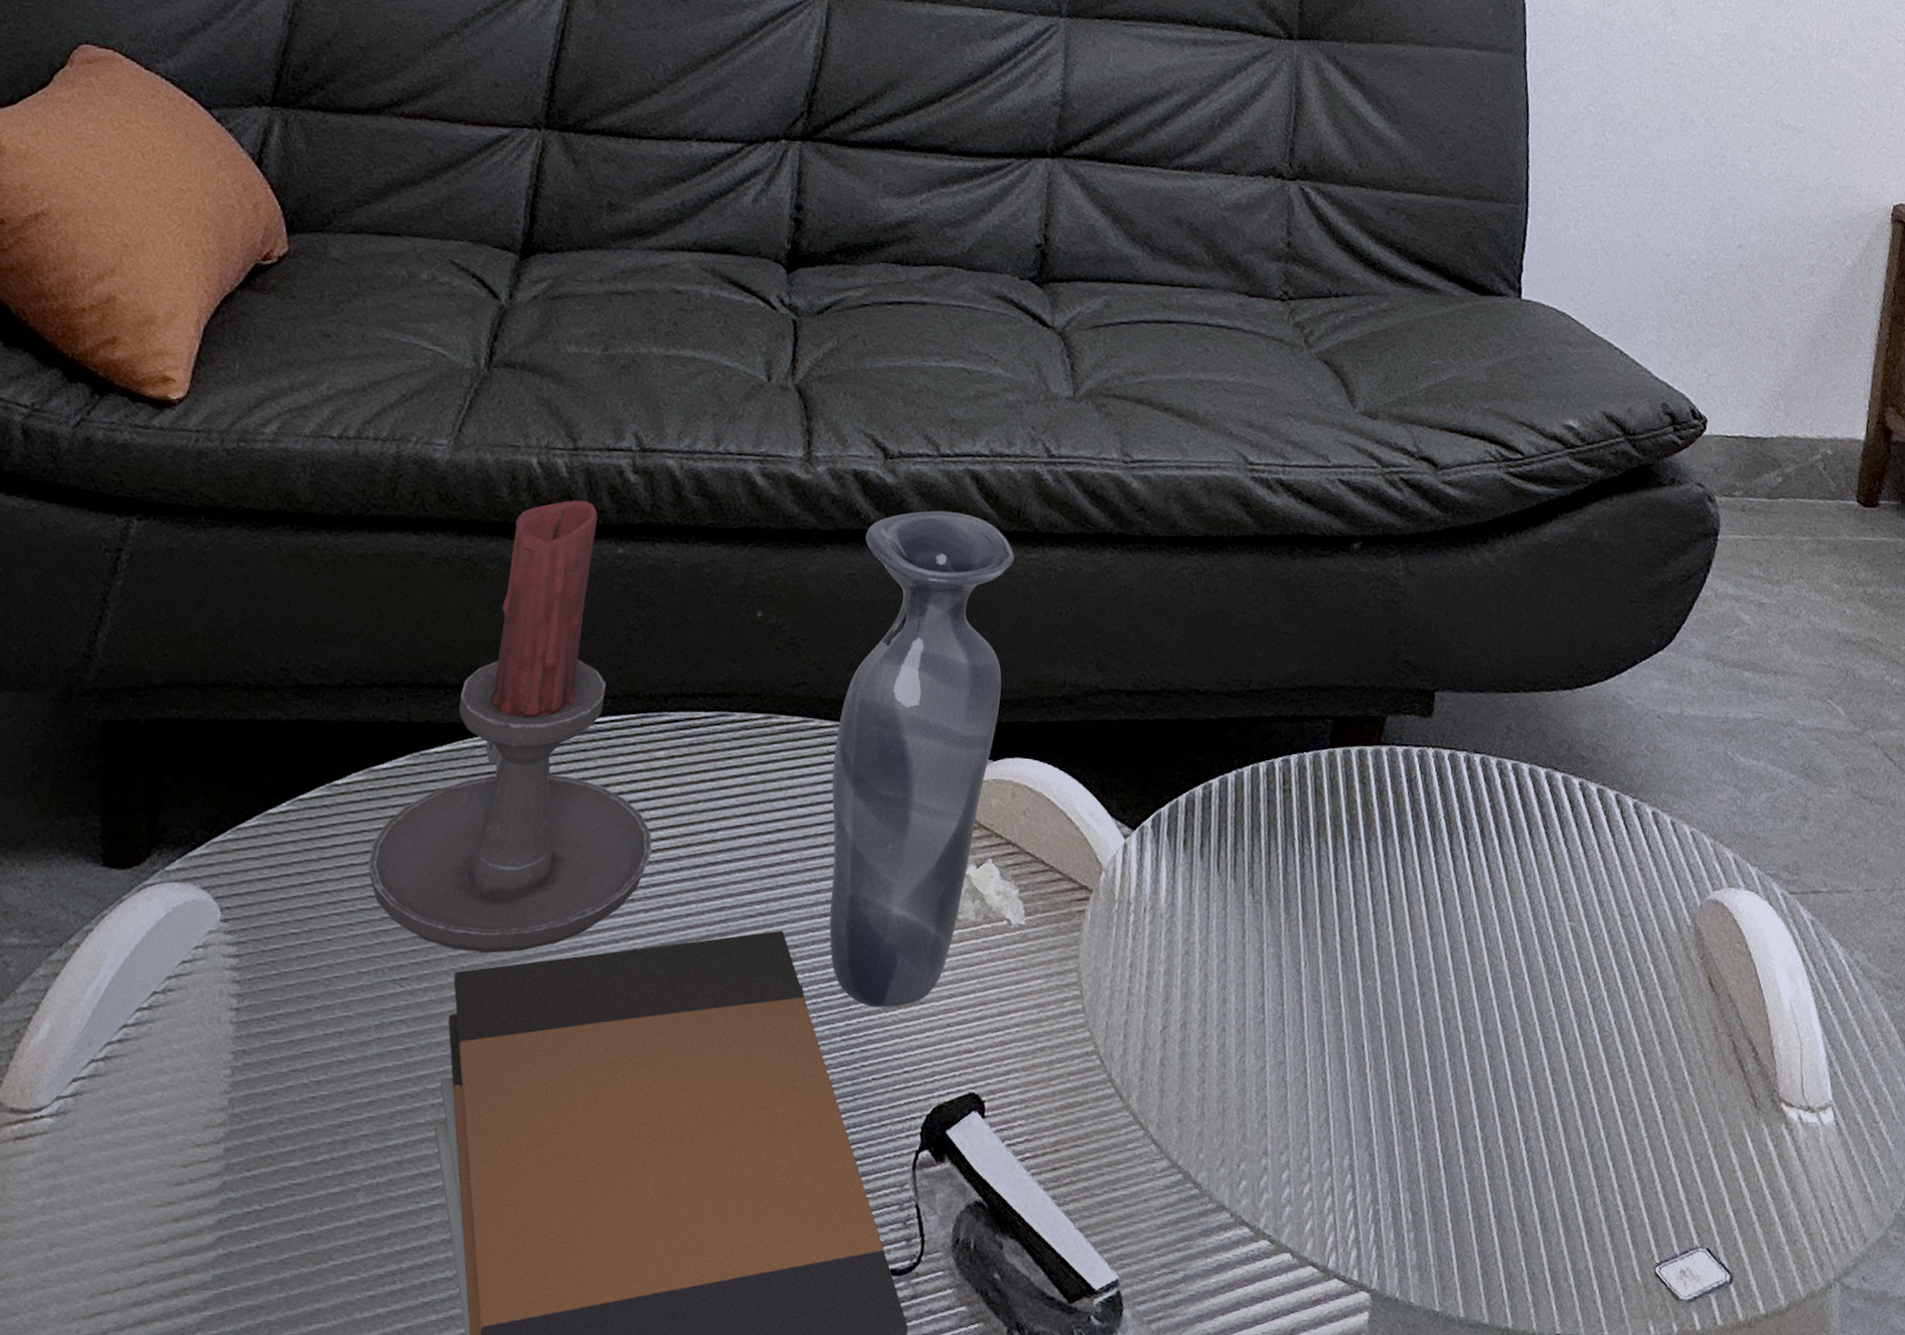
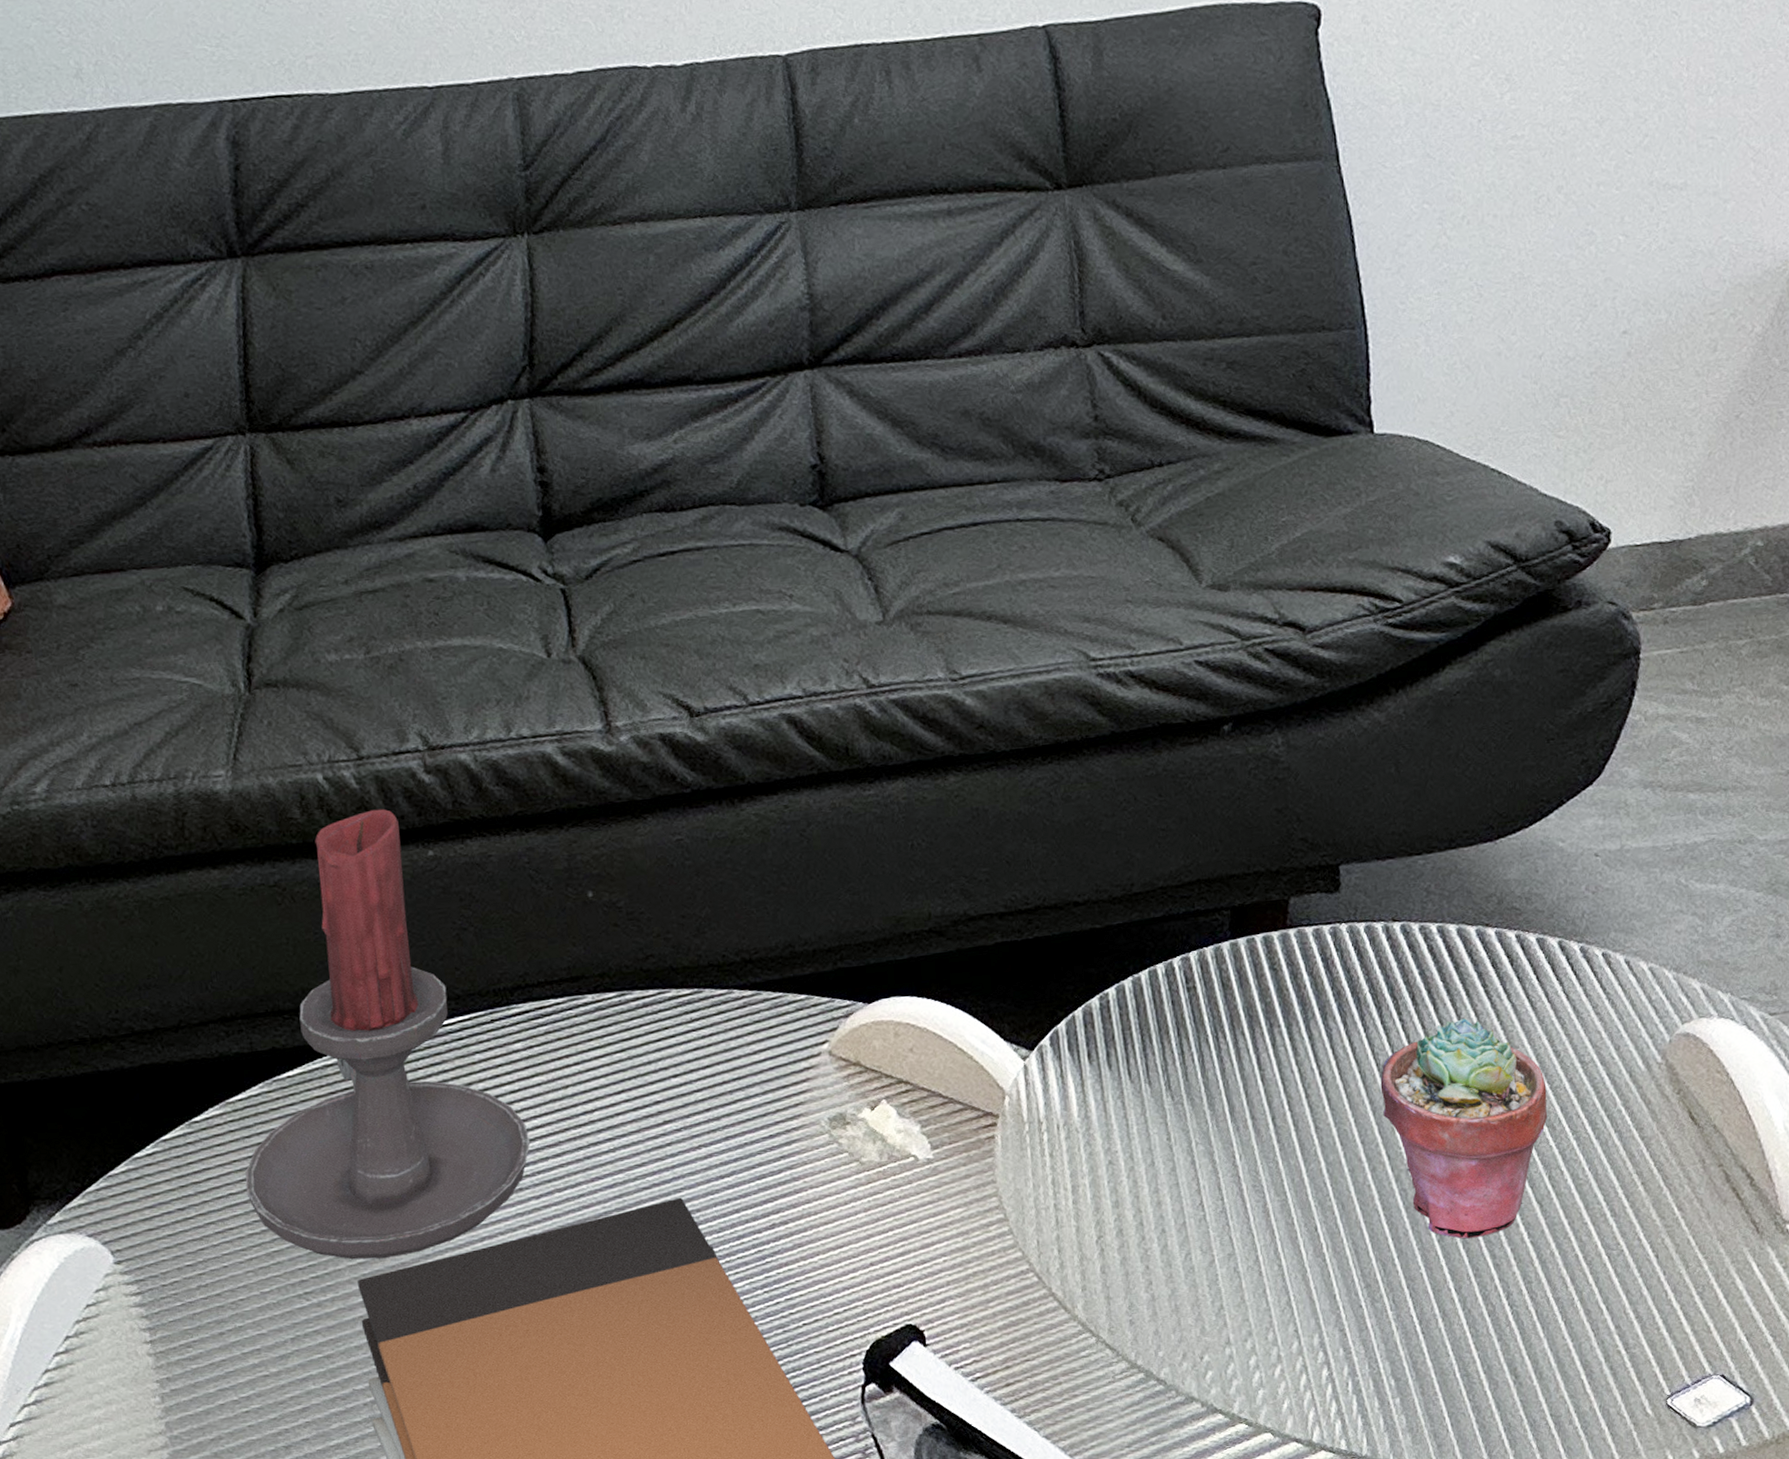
vase: present [829,510,1015,1008] -> none [686,760,865,1258]
potted succulent: none [1439,856,1588,1077] -> present [1380,1018,1548,1239]

